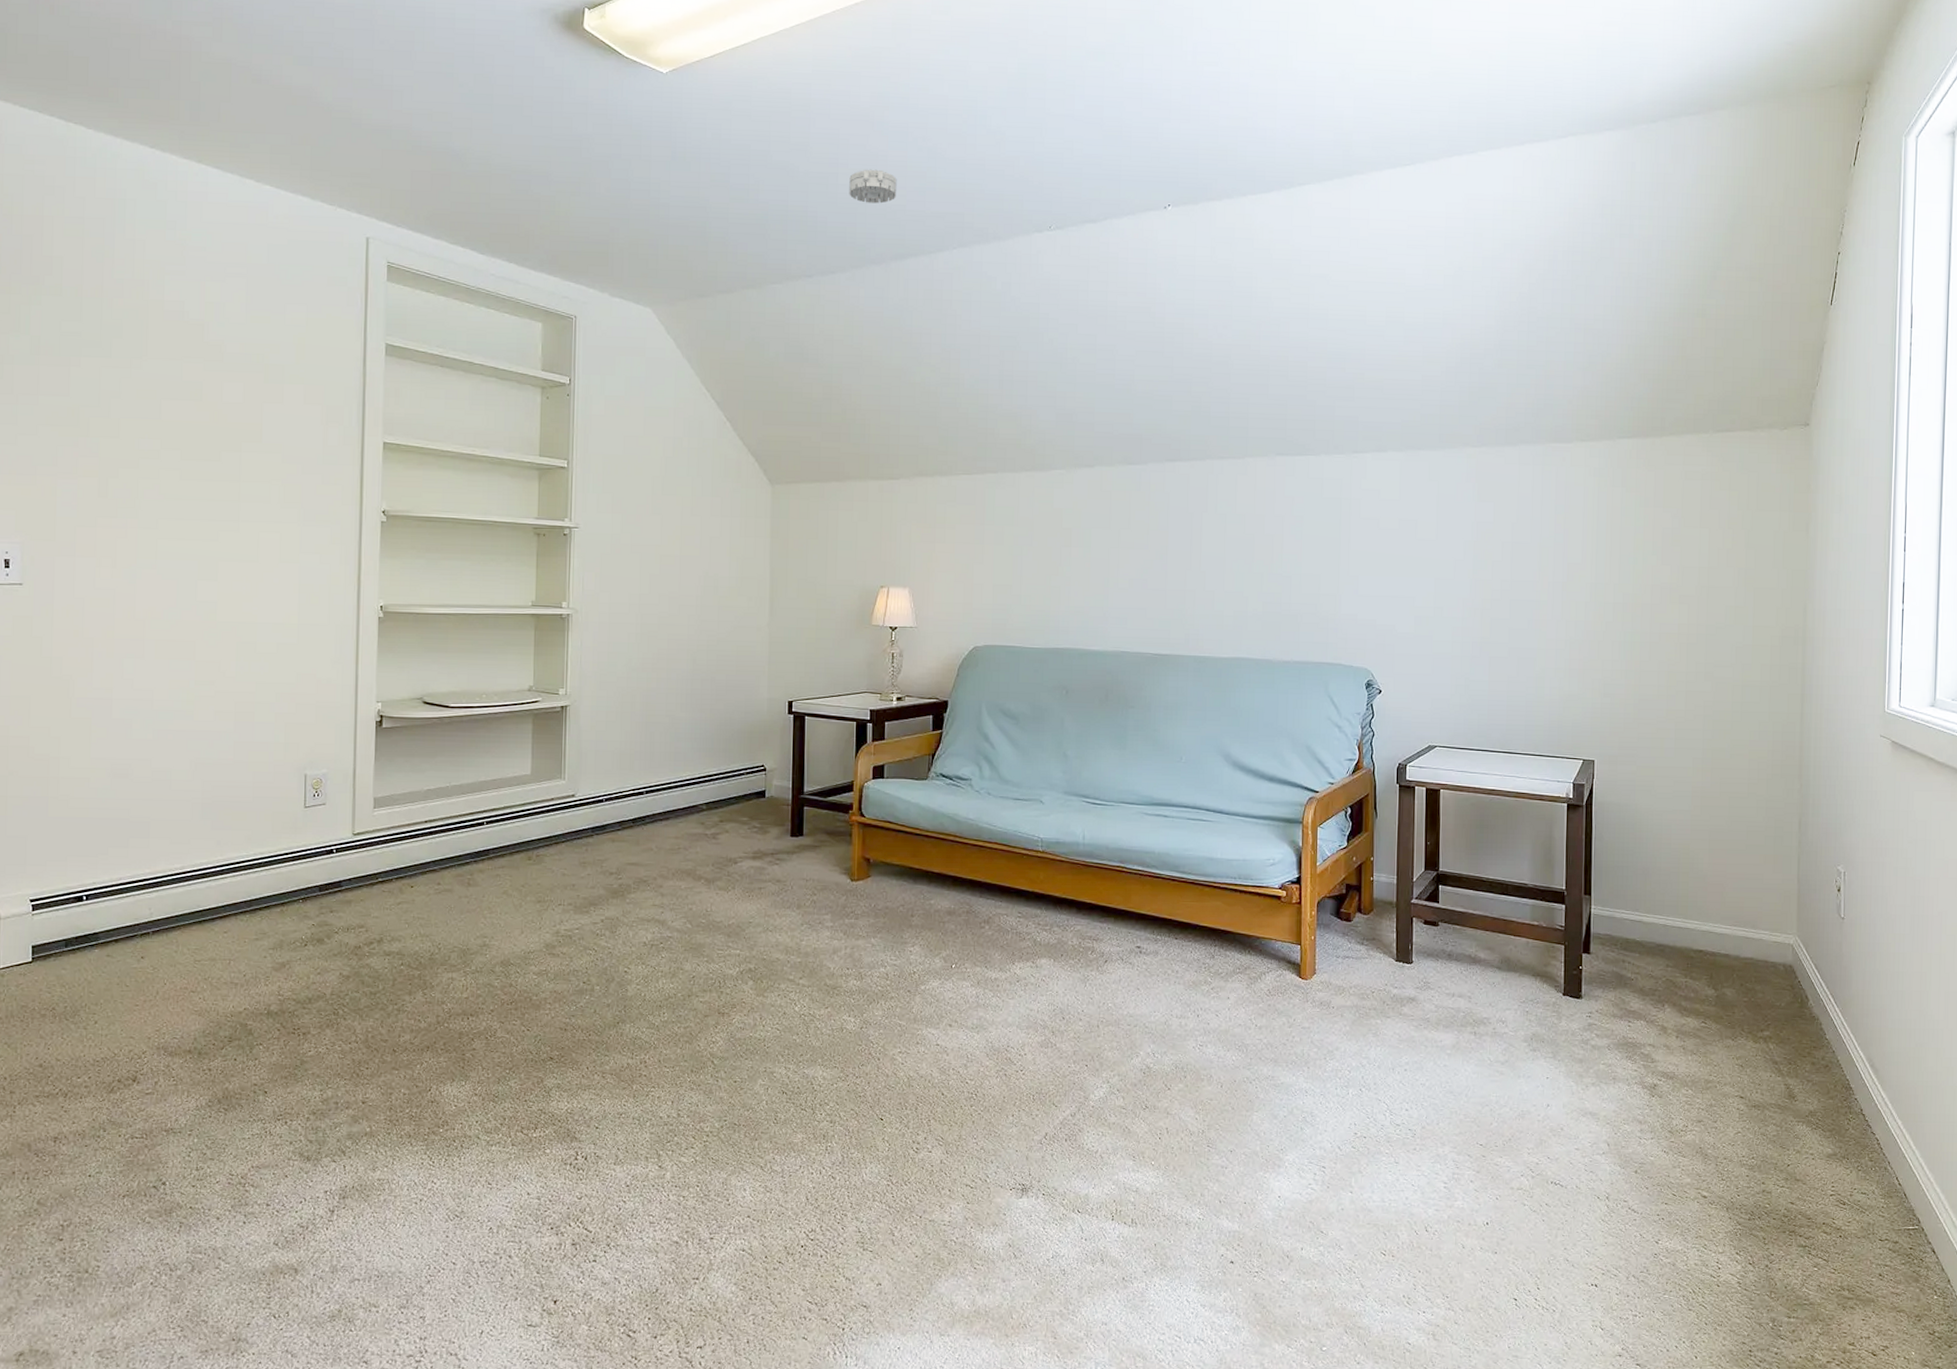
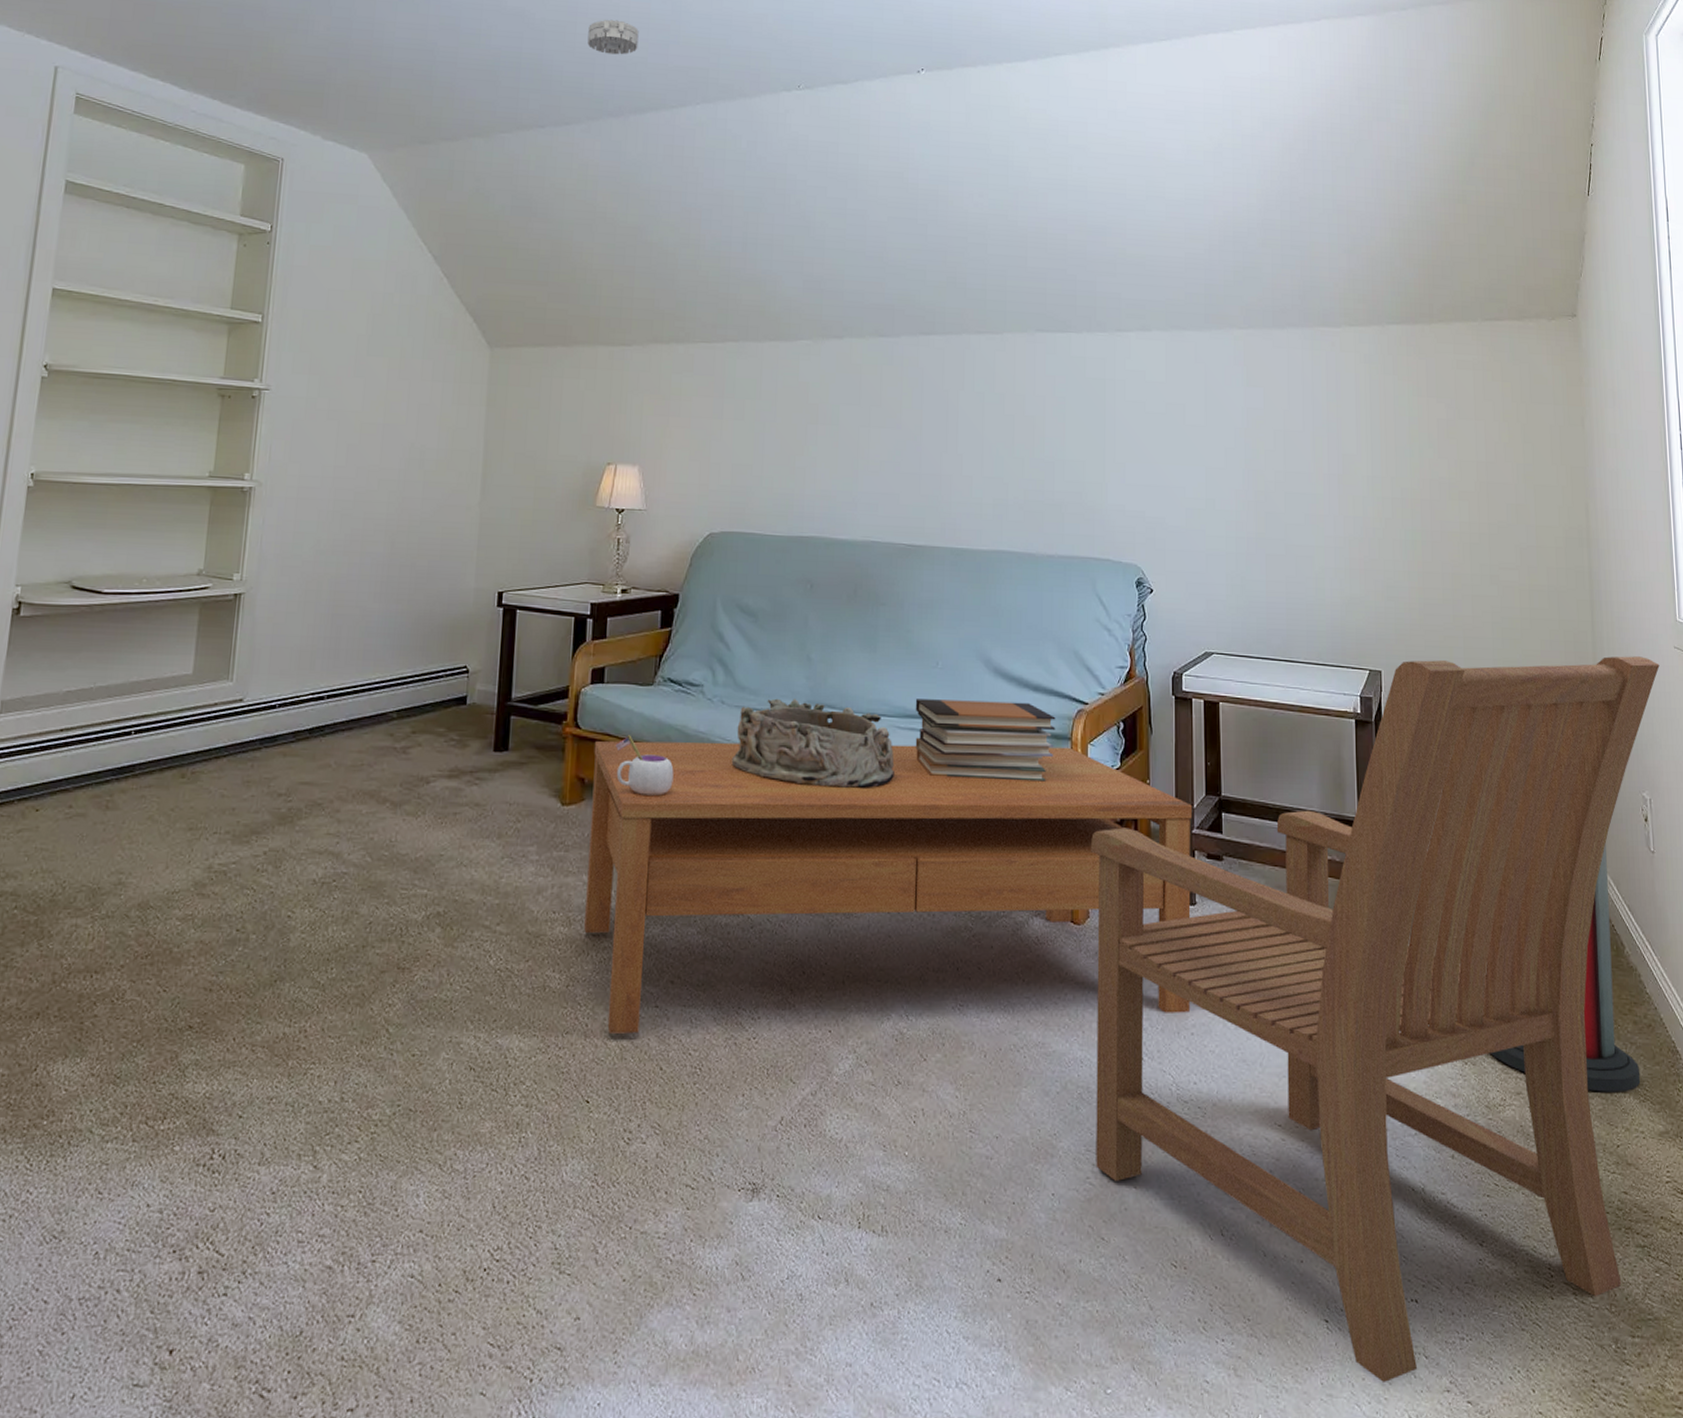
coffee table: none [874,827,1411,1066] -> present [584,741,1192,1034]
mug: none [895,822,947,873] -> present [615,735,674,796]
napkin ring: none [997,790,1142,866] -> present [731,698,895,788]
book stack: none [1161,789,1289,859] -> present [915,699,1056,782]
armchair: none [1317,744,1865,1347] -> present [1090,656,1660,1382]
air purifier: none [1676,910,1814,1121] -> present [1490,842,1641,1092]

